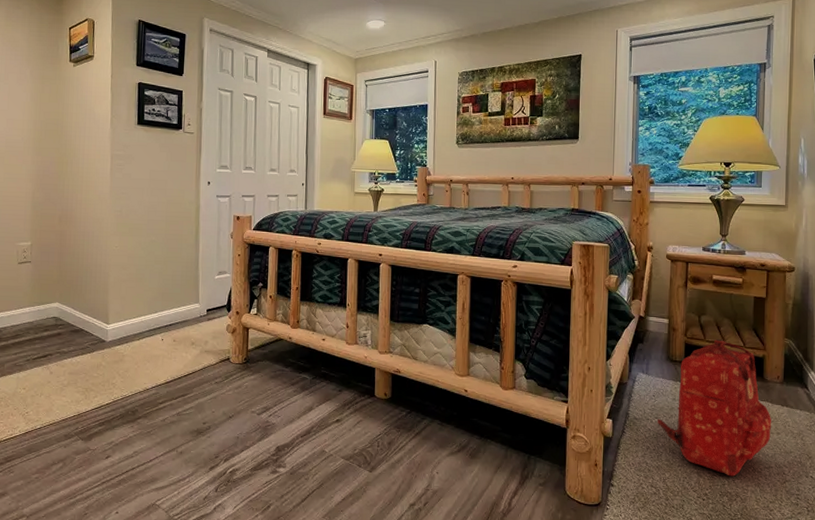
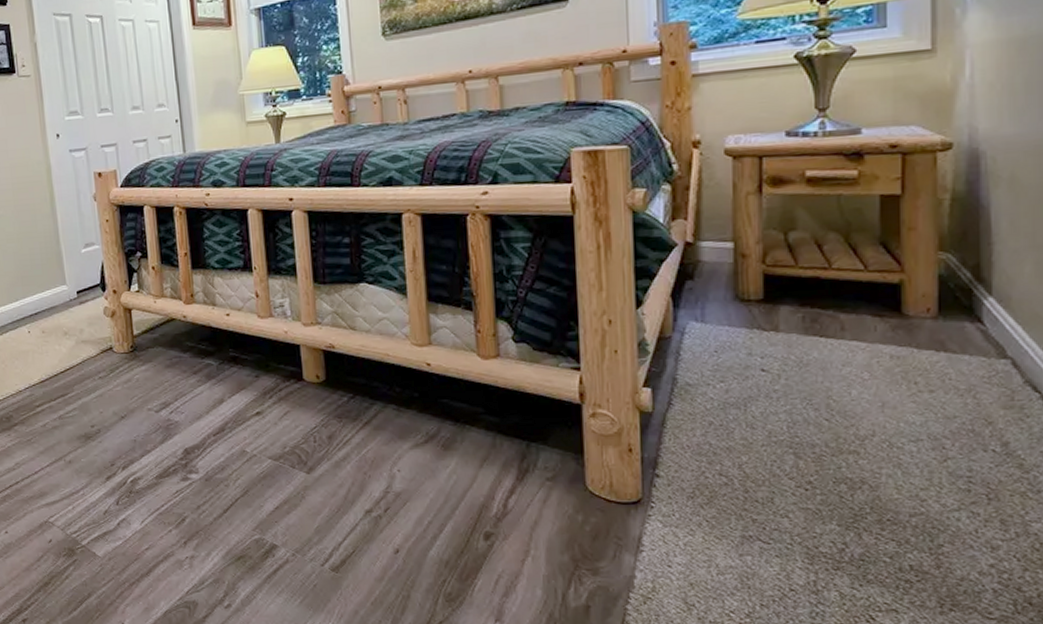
backpack: present [657,339,771,477] -> none [723,263,918,456]

